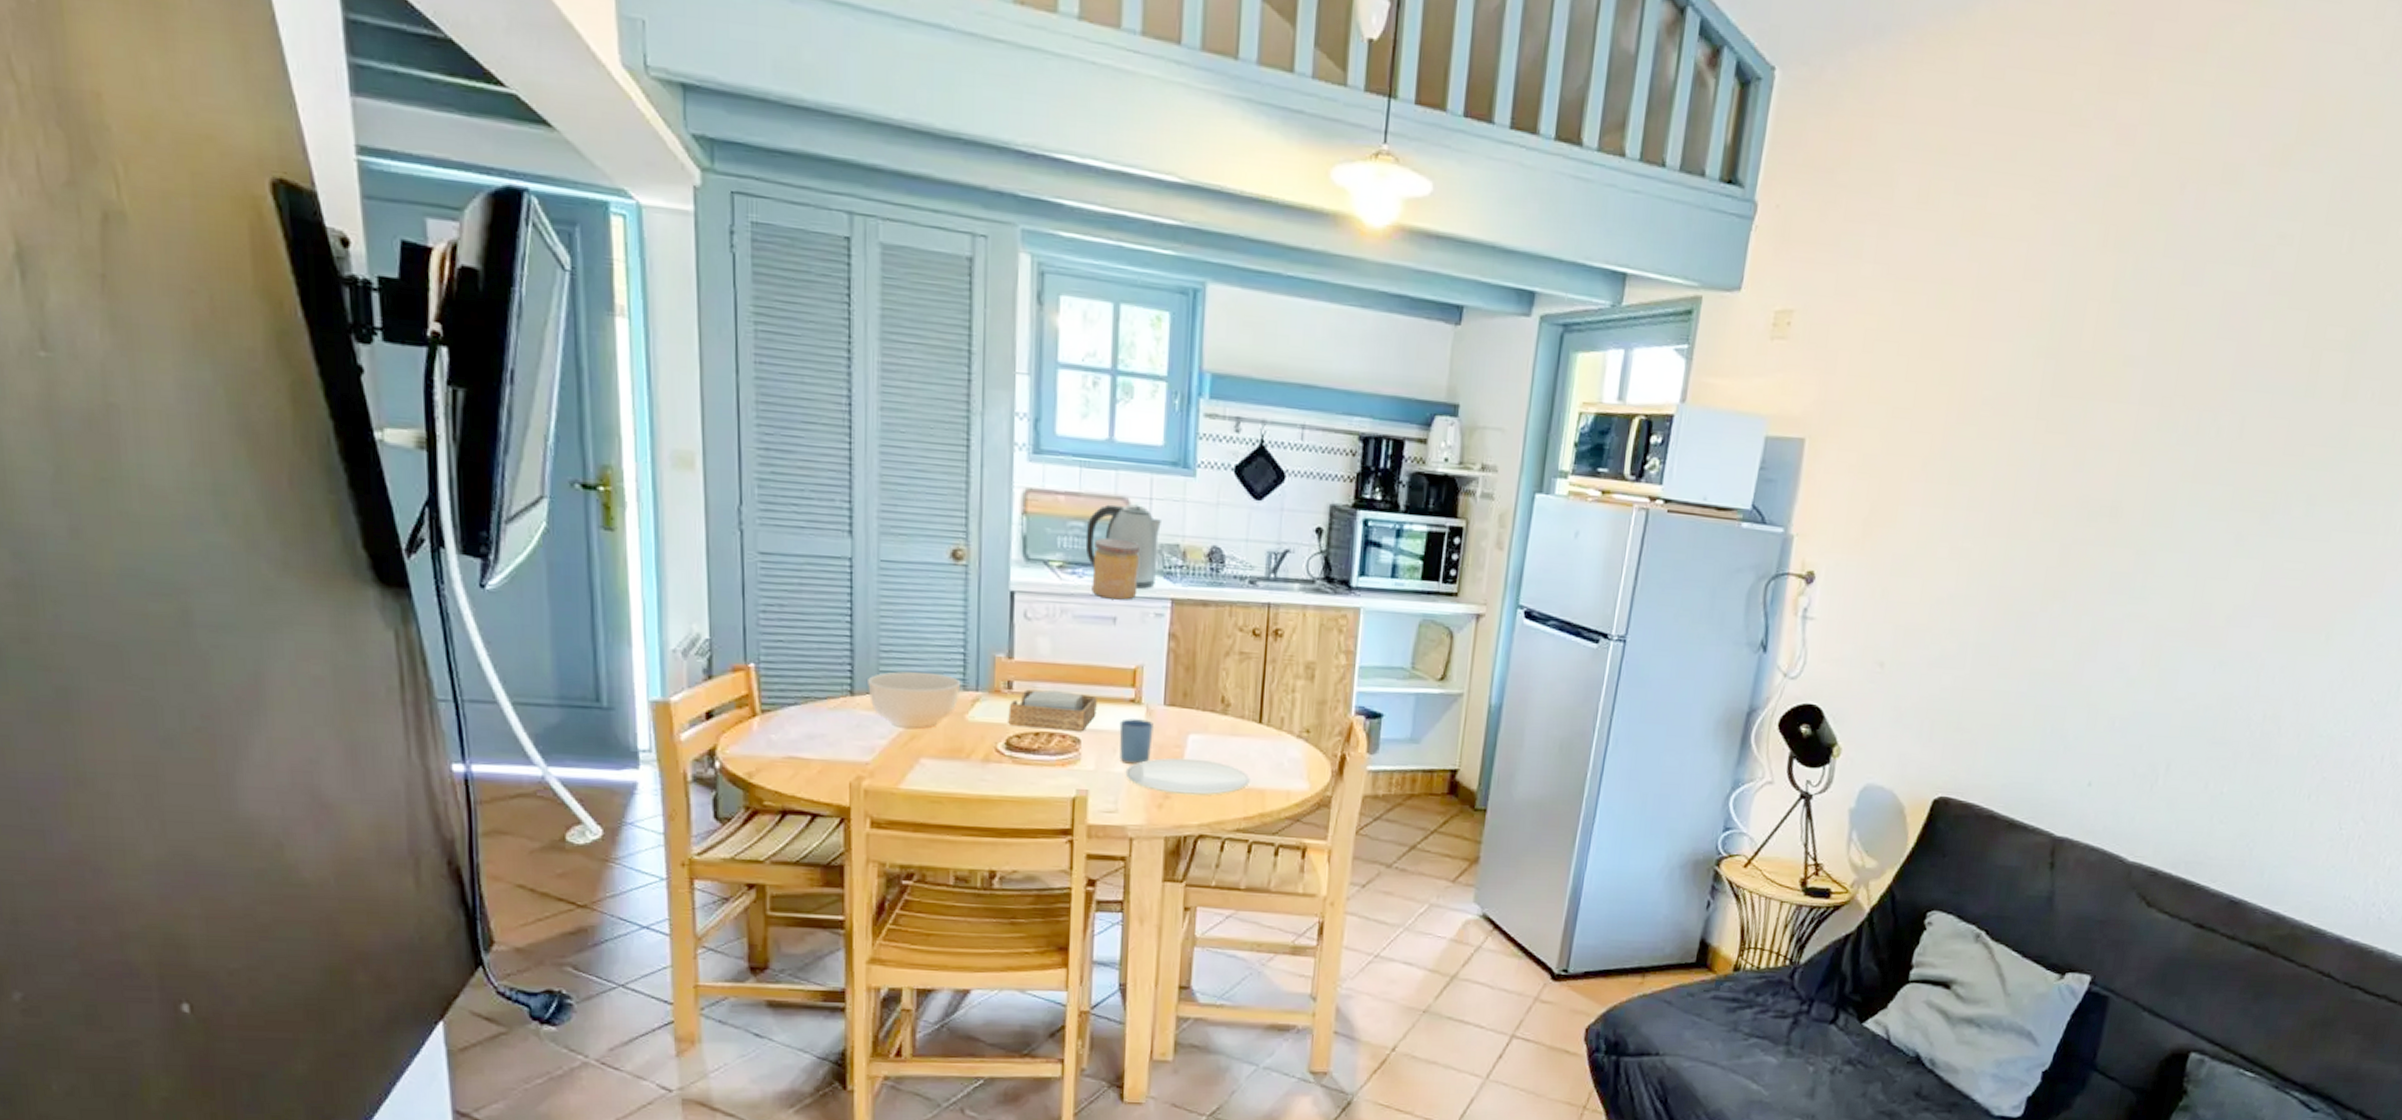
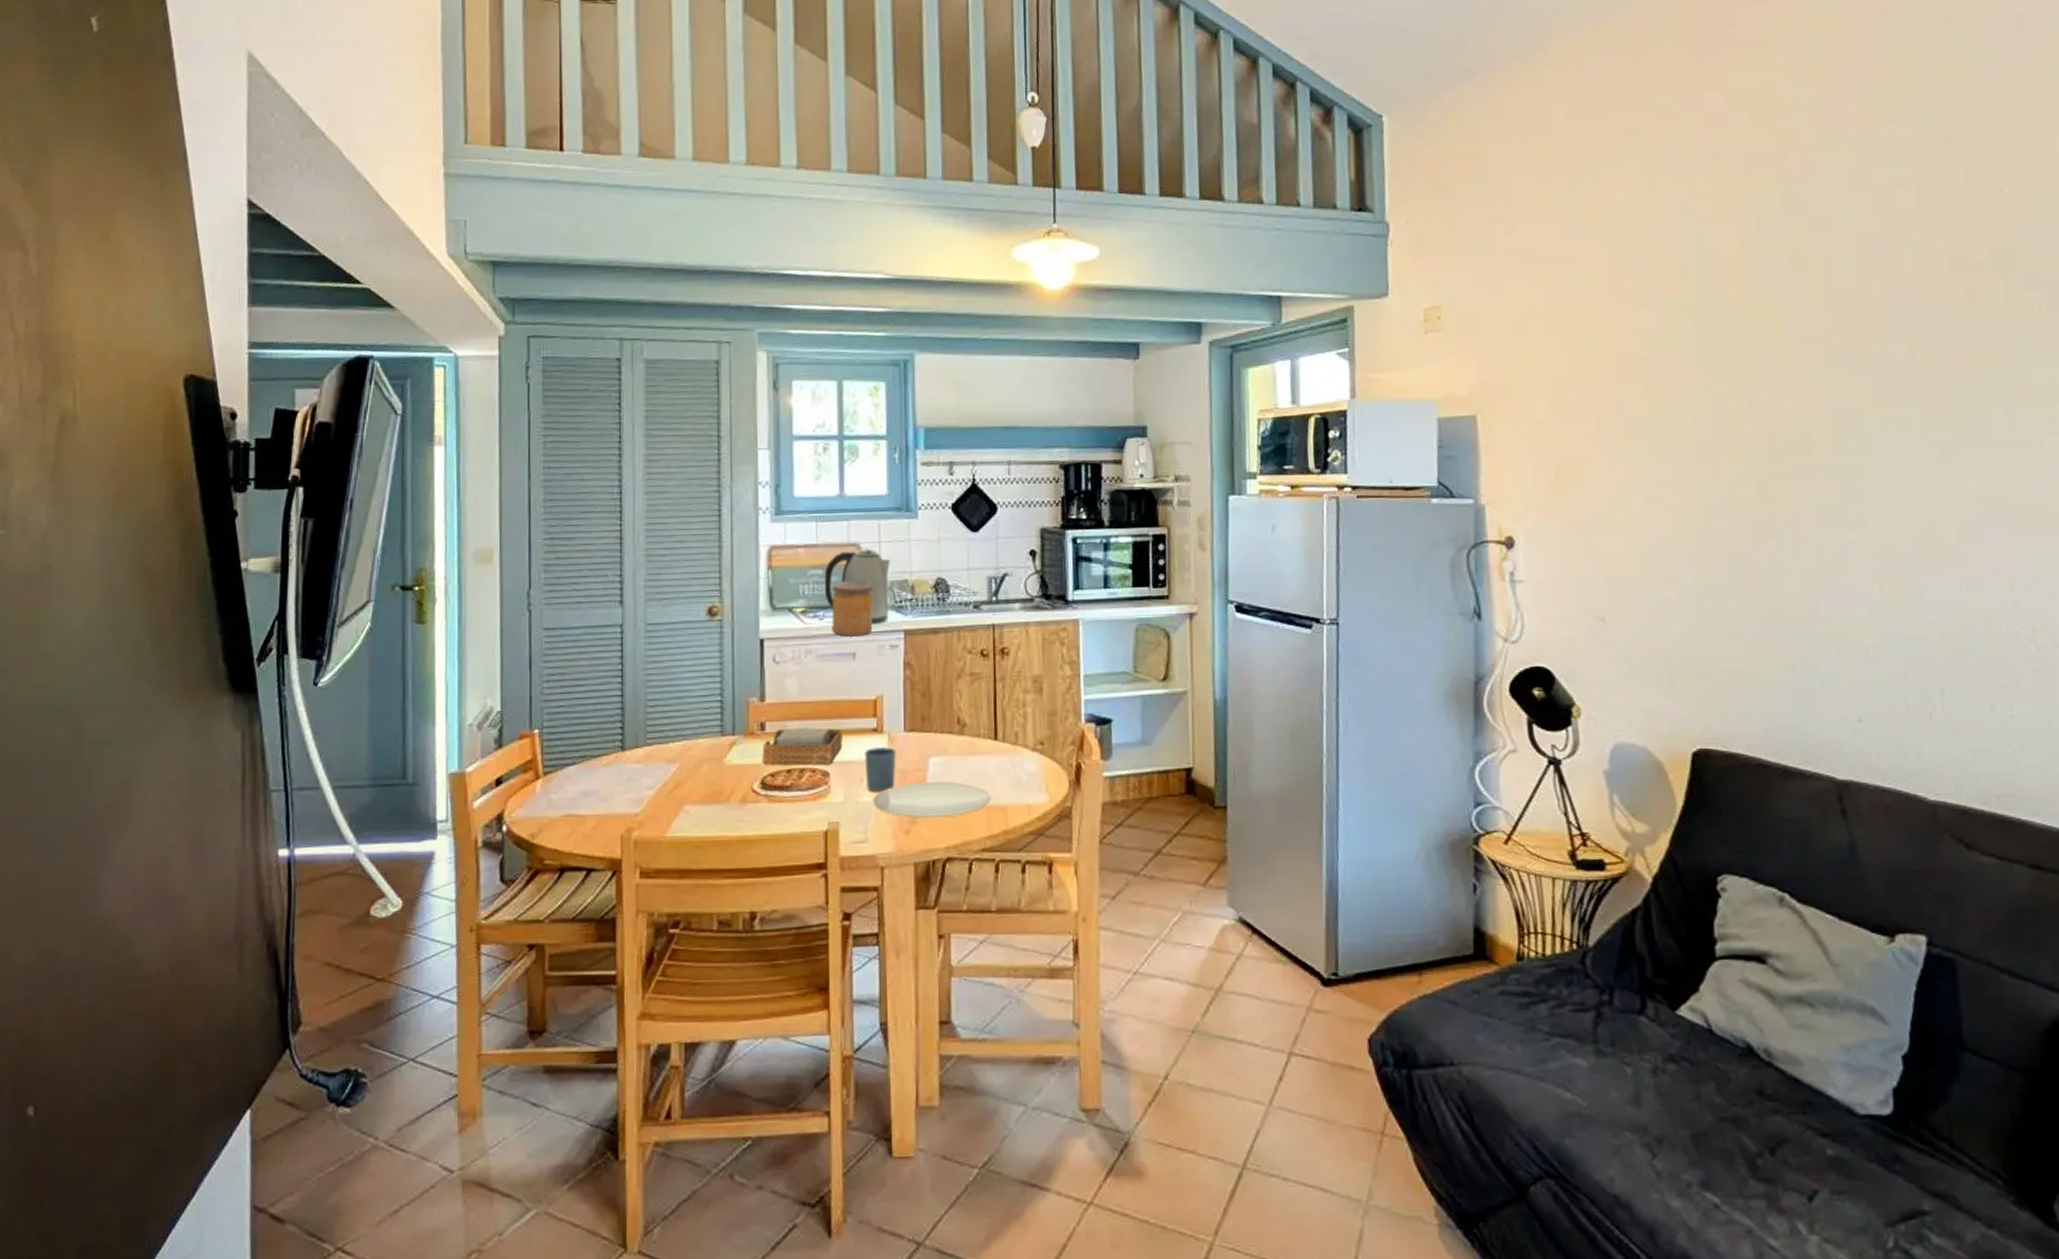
bowl: present [868,671,961,730] -> none [637,722,719,778]

